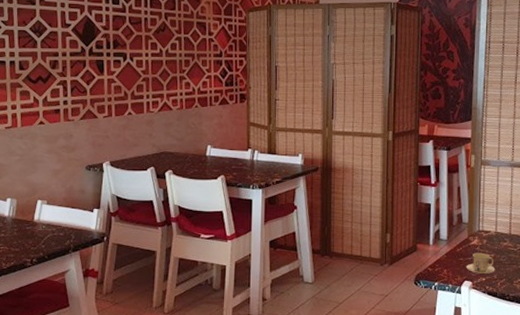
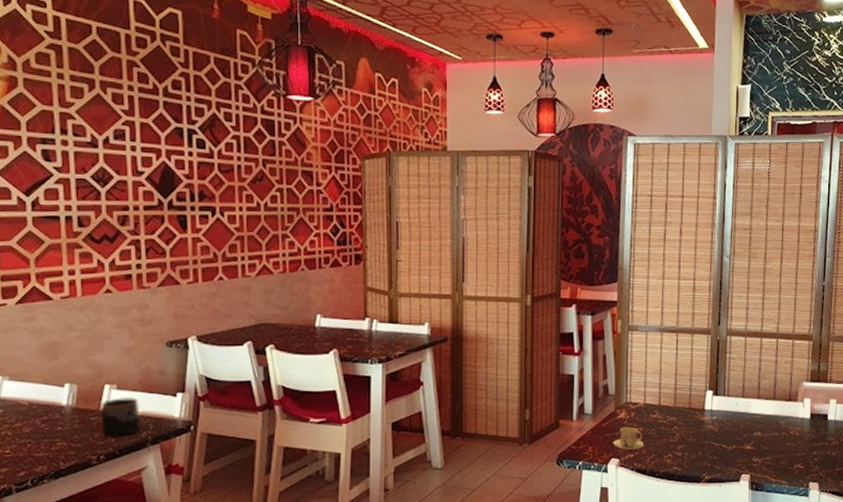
mug: none [33,211,66,246] -> present [100,398,142,439]

